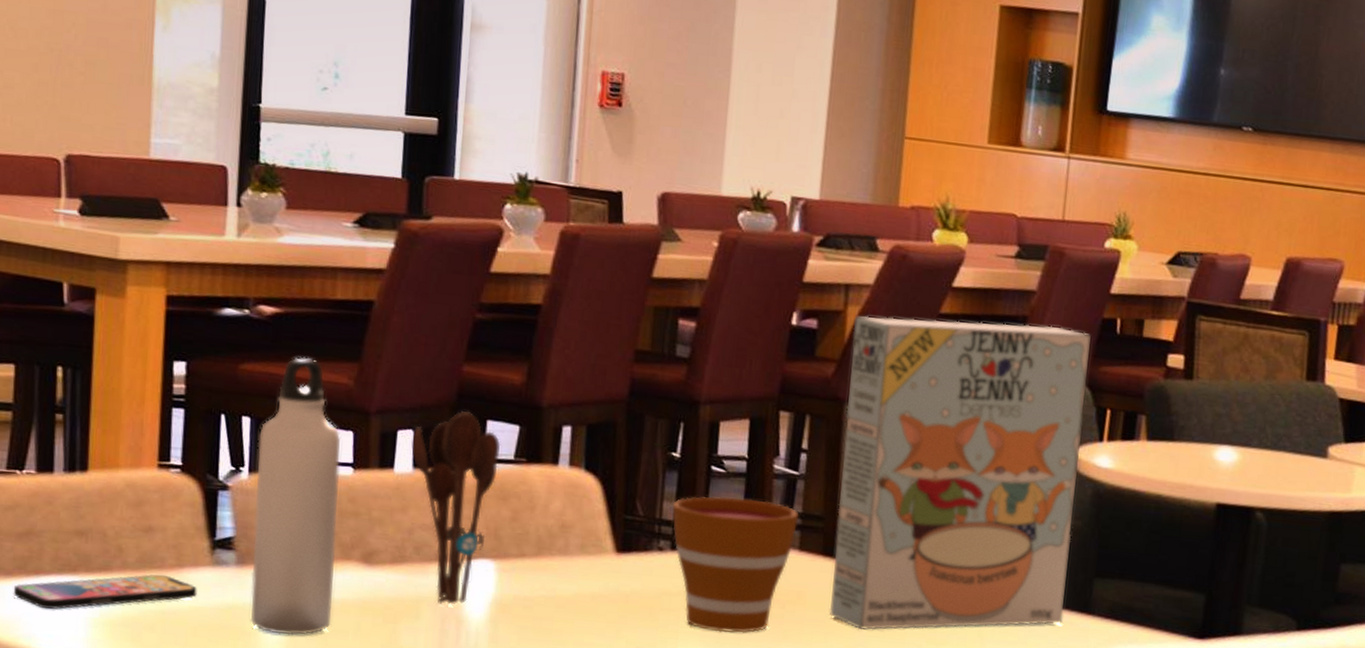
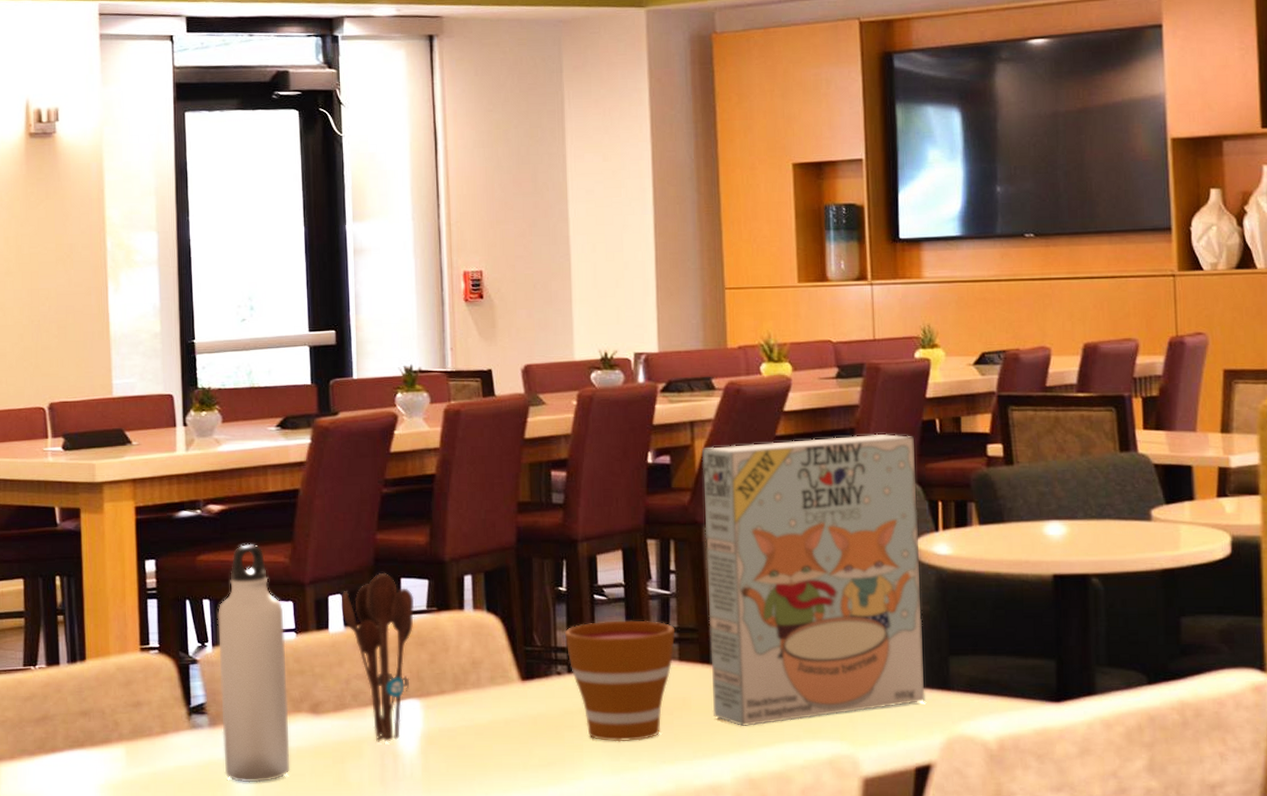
smartphone: present [13,574,197,609] -> none [36,741,180,780]

